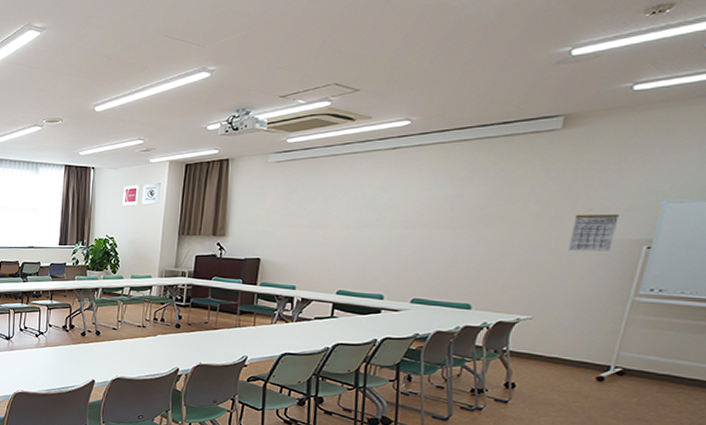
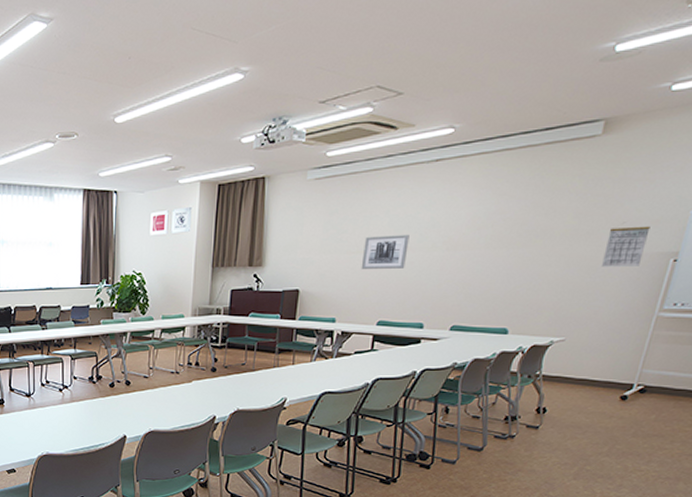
wall art: none [320,213,368,244] -> present [361,235,410,269]

